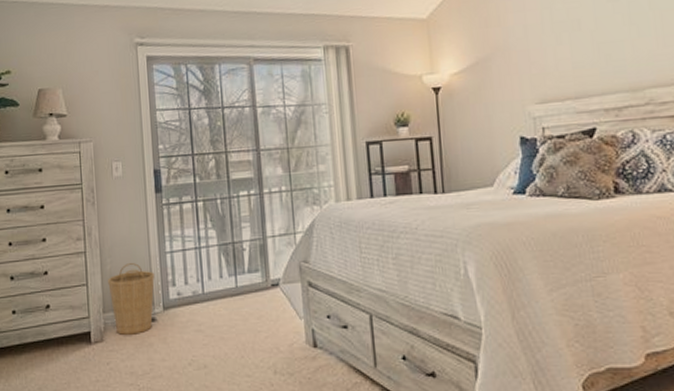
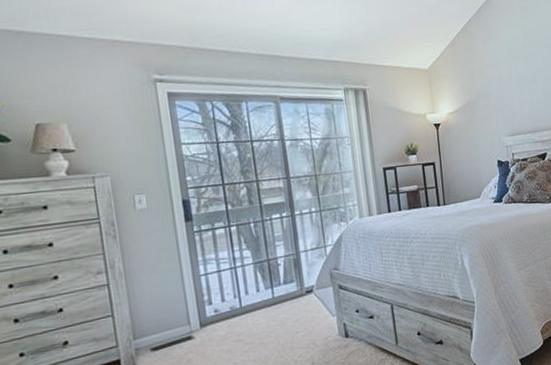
basket: present [108,263,155,335] -> none [137,289,190,358]

